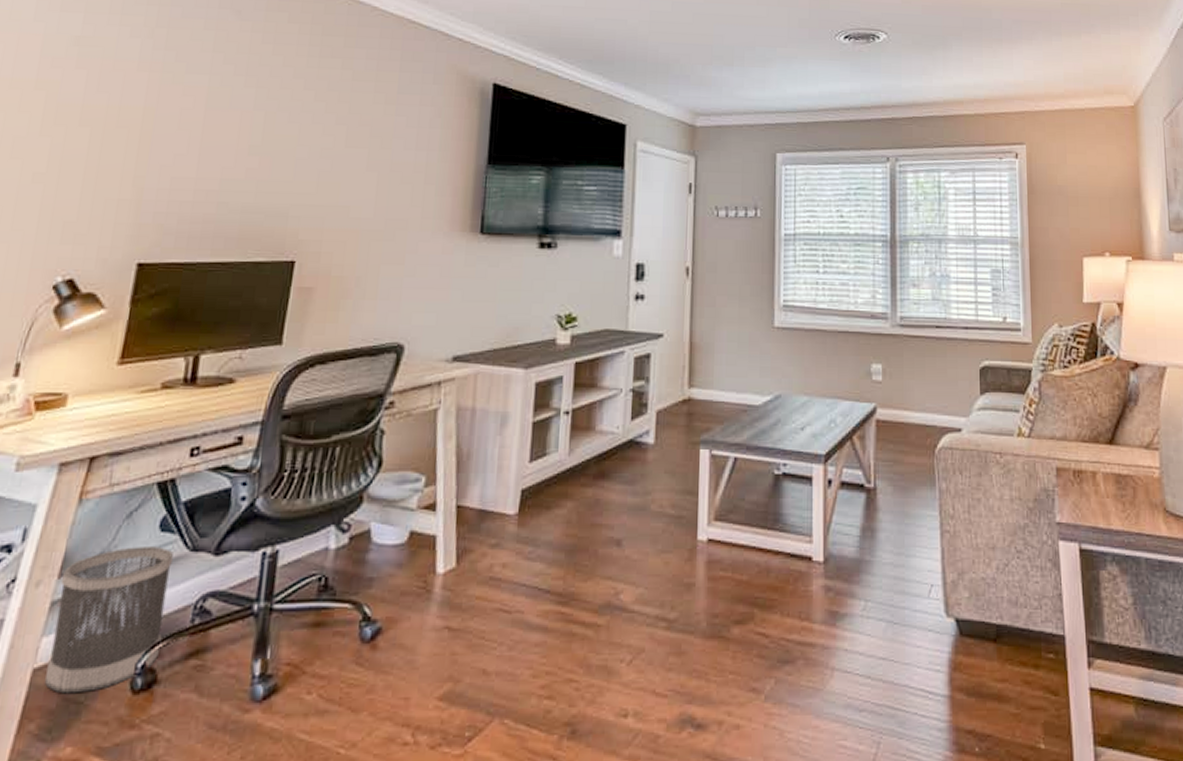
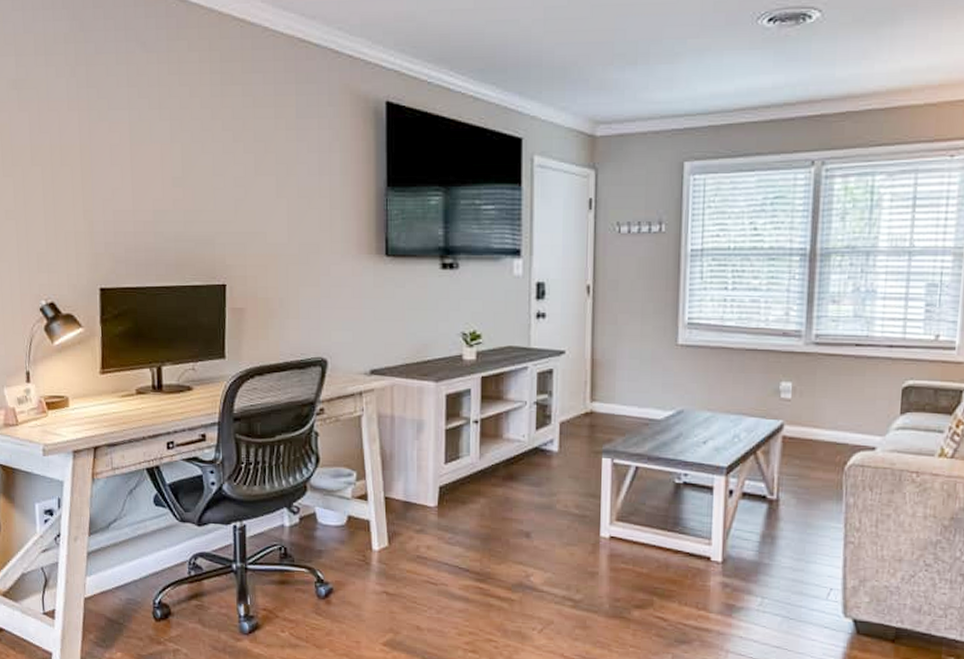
wastebasket: present [43,547,173,694] -> none [91,516,170,617]

